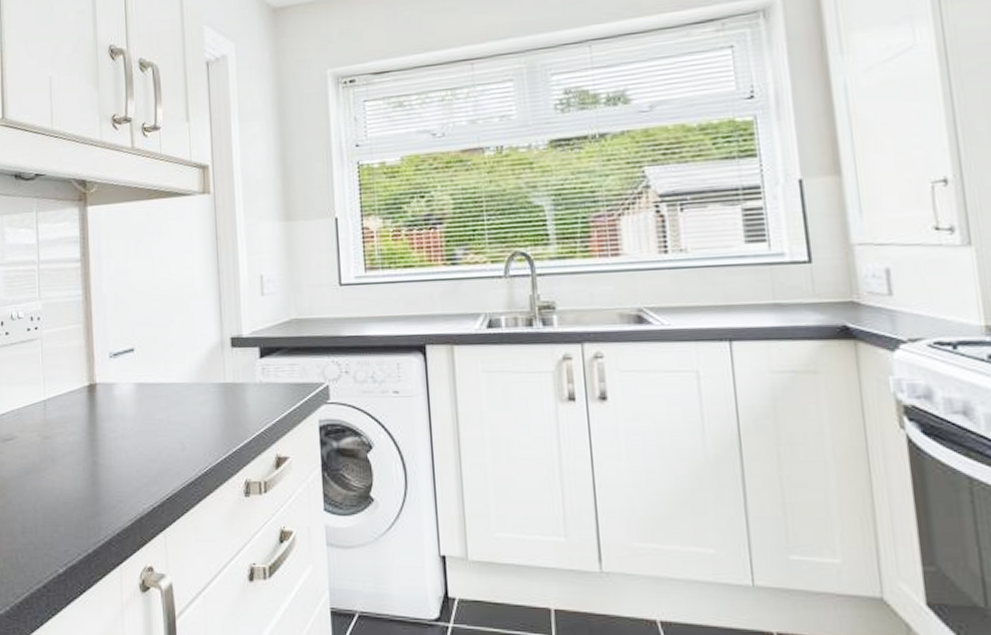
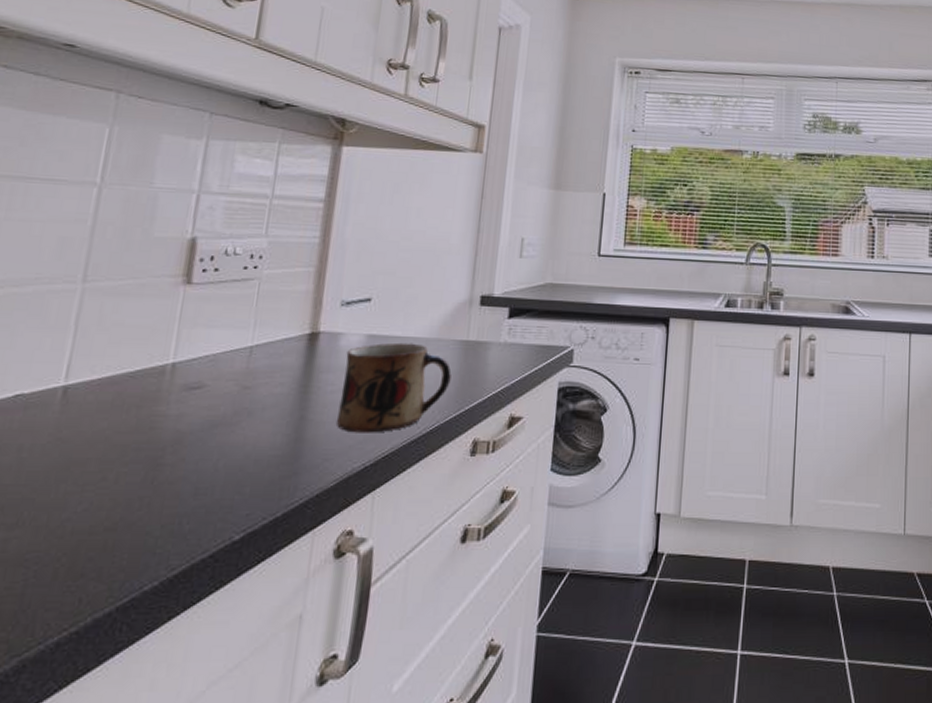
mug: none [121,388,216,476] -> present [337,342,452,433]

